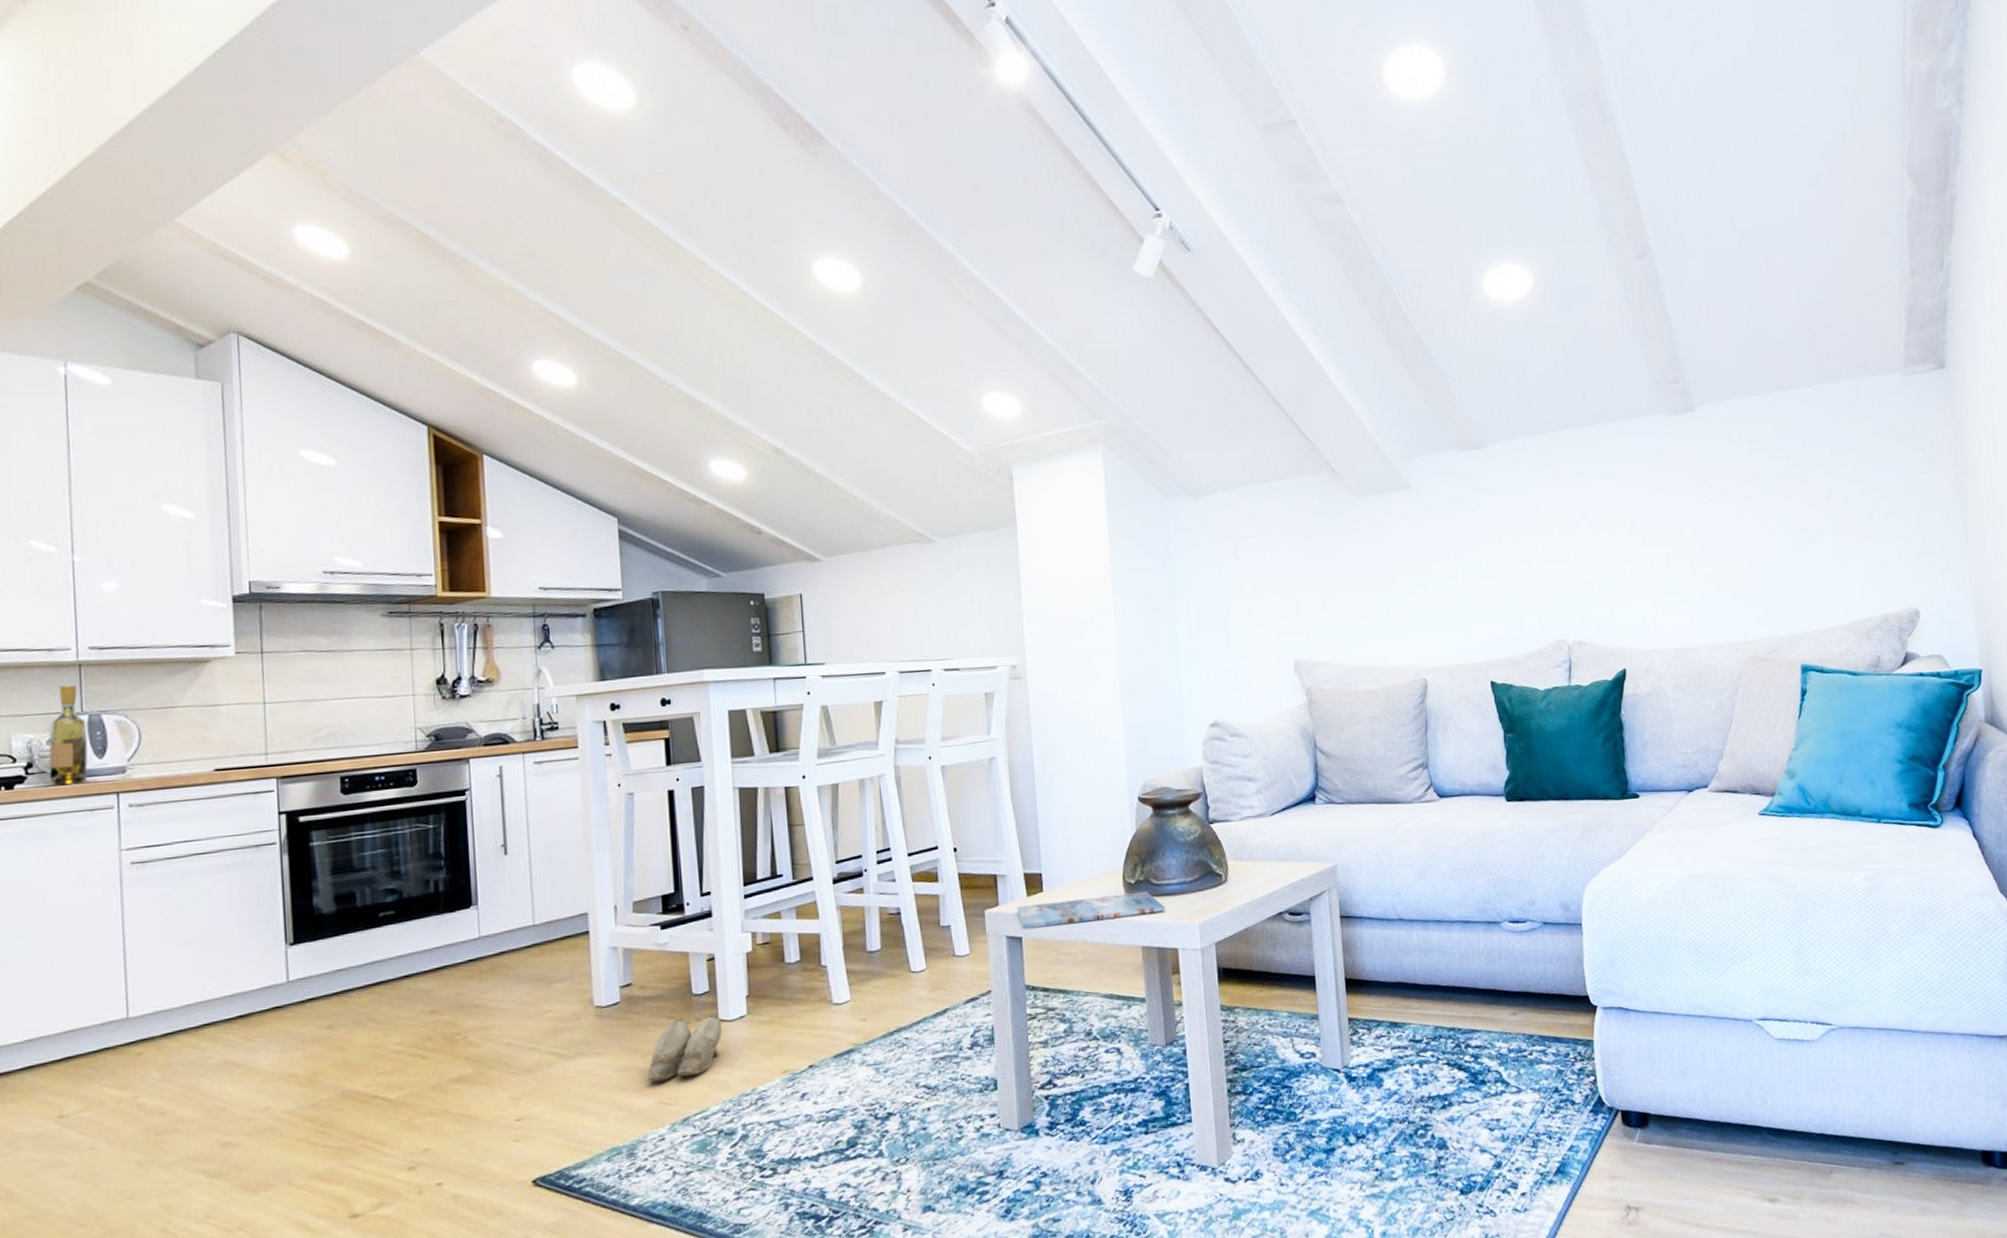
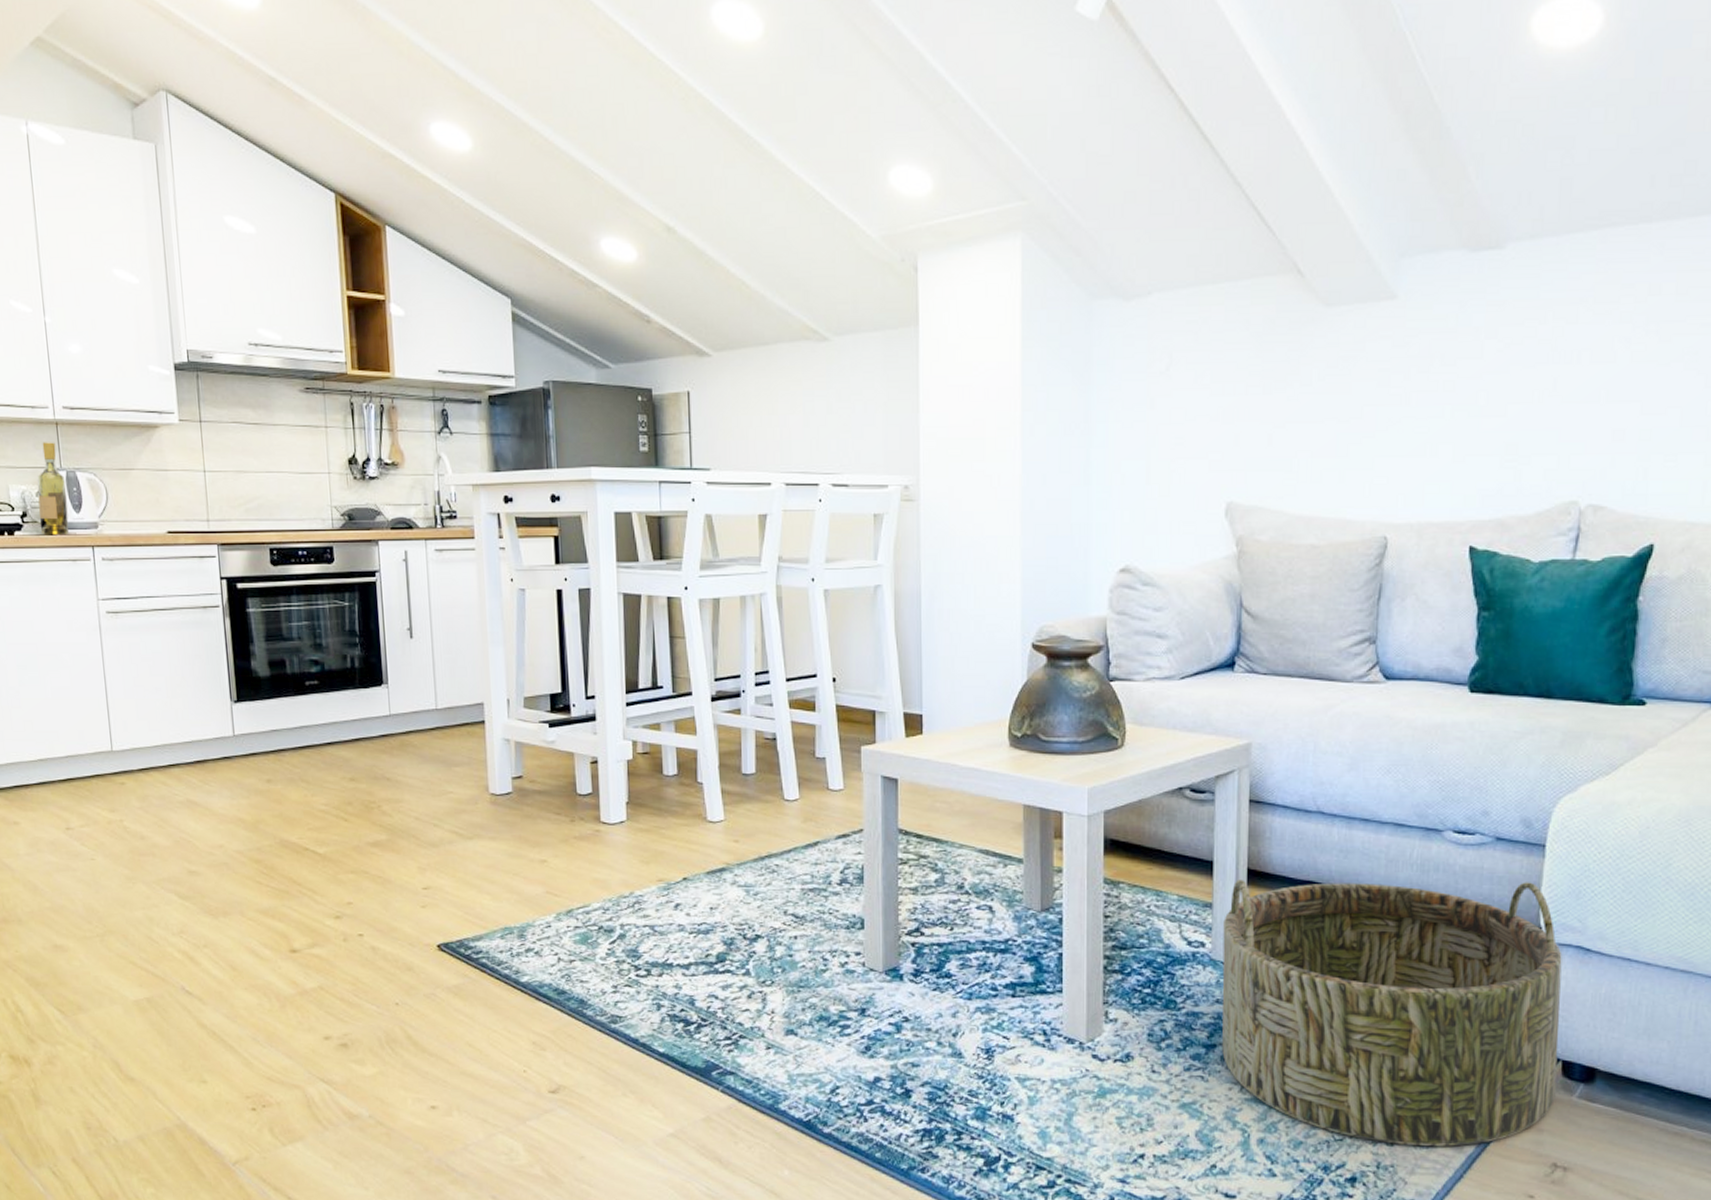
slippers: present [648,1014,723,1082] -> none [536,815,604,873]
magazine: present [1016,891,1166,929] -> none [893,746,1053,771]
basket: none [1329,957,1620,1215] -> present [1222,880,1562,1147]

